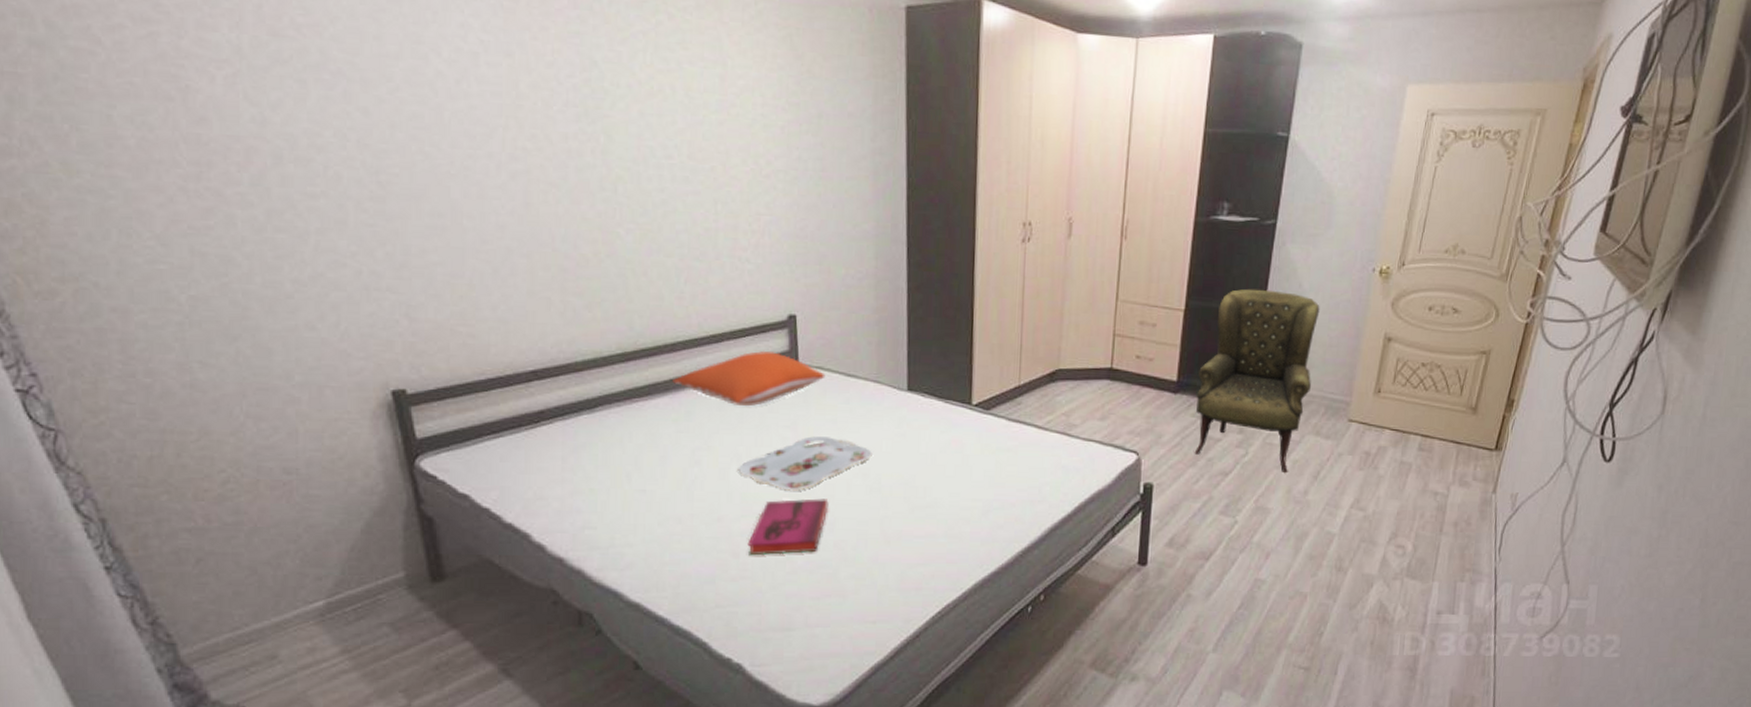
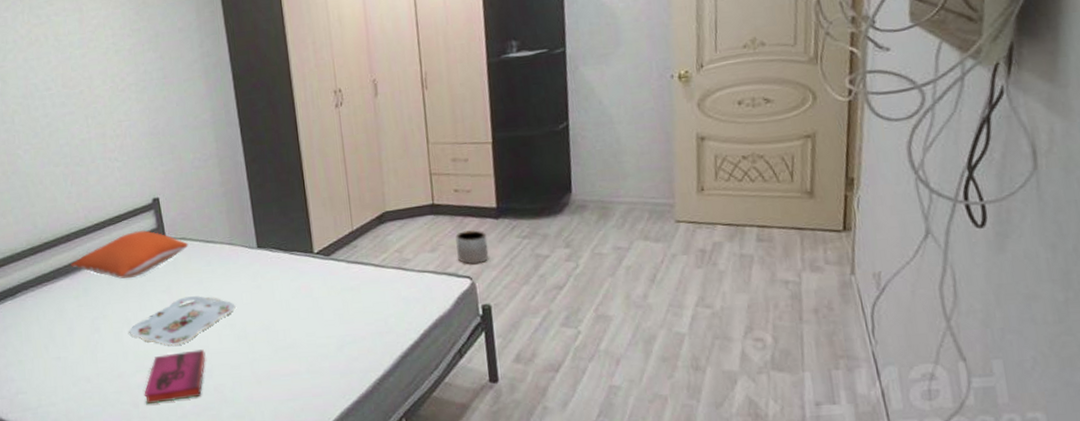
planter: none [1128,402,1162,439] -> present [455,230,489,264]
armchair: present [1194,288,1320,474] -> none [516,111,631,280]

